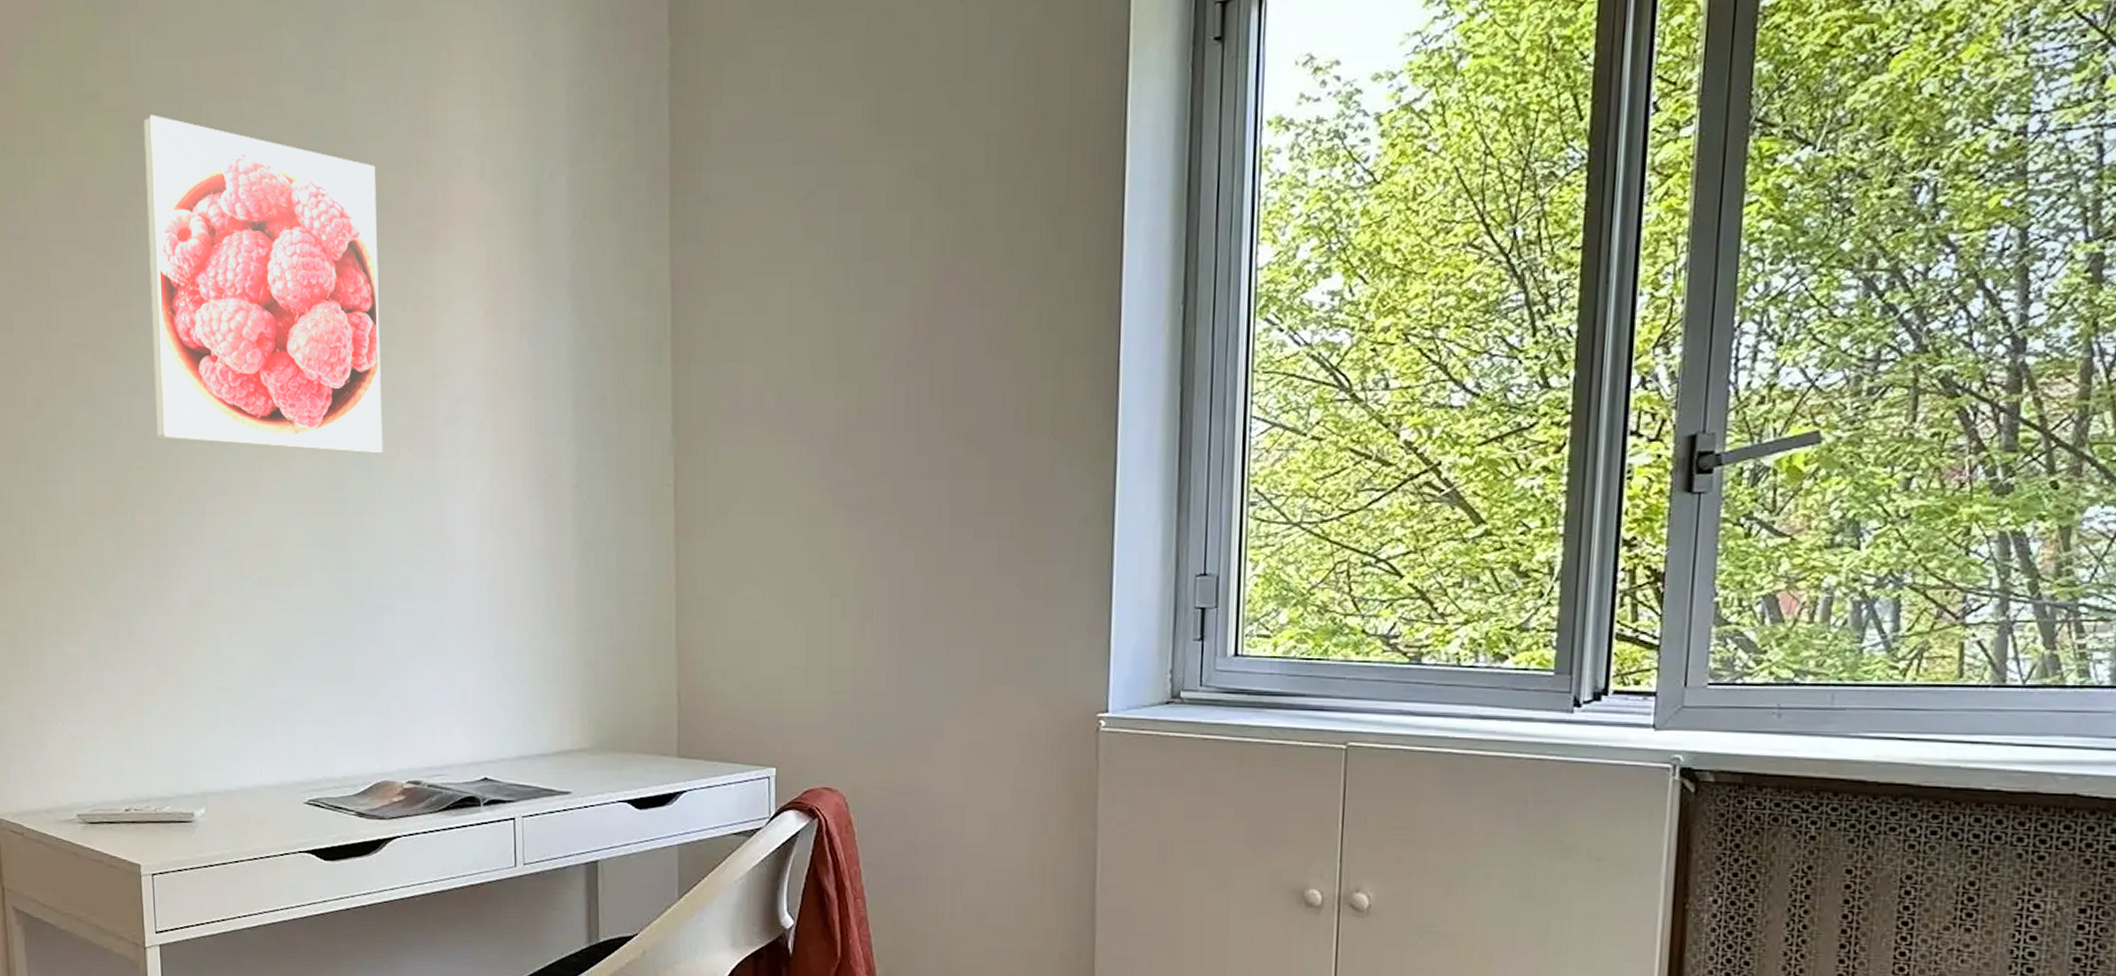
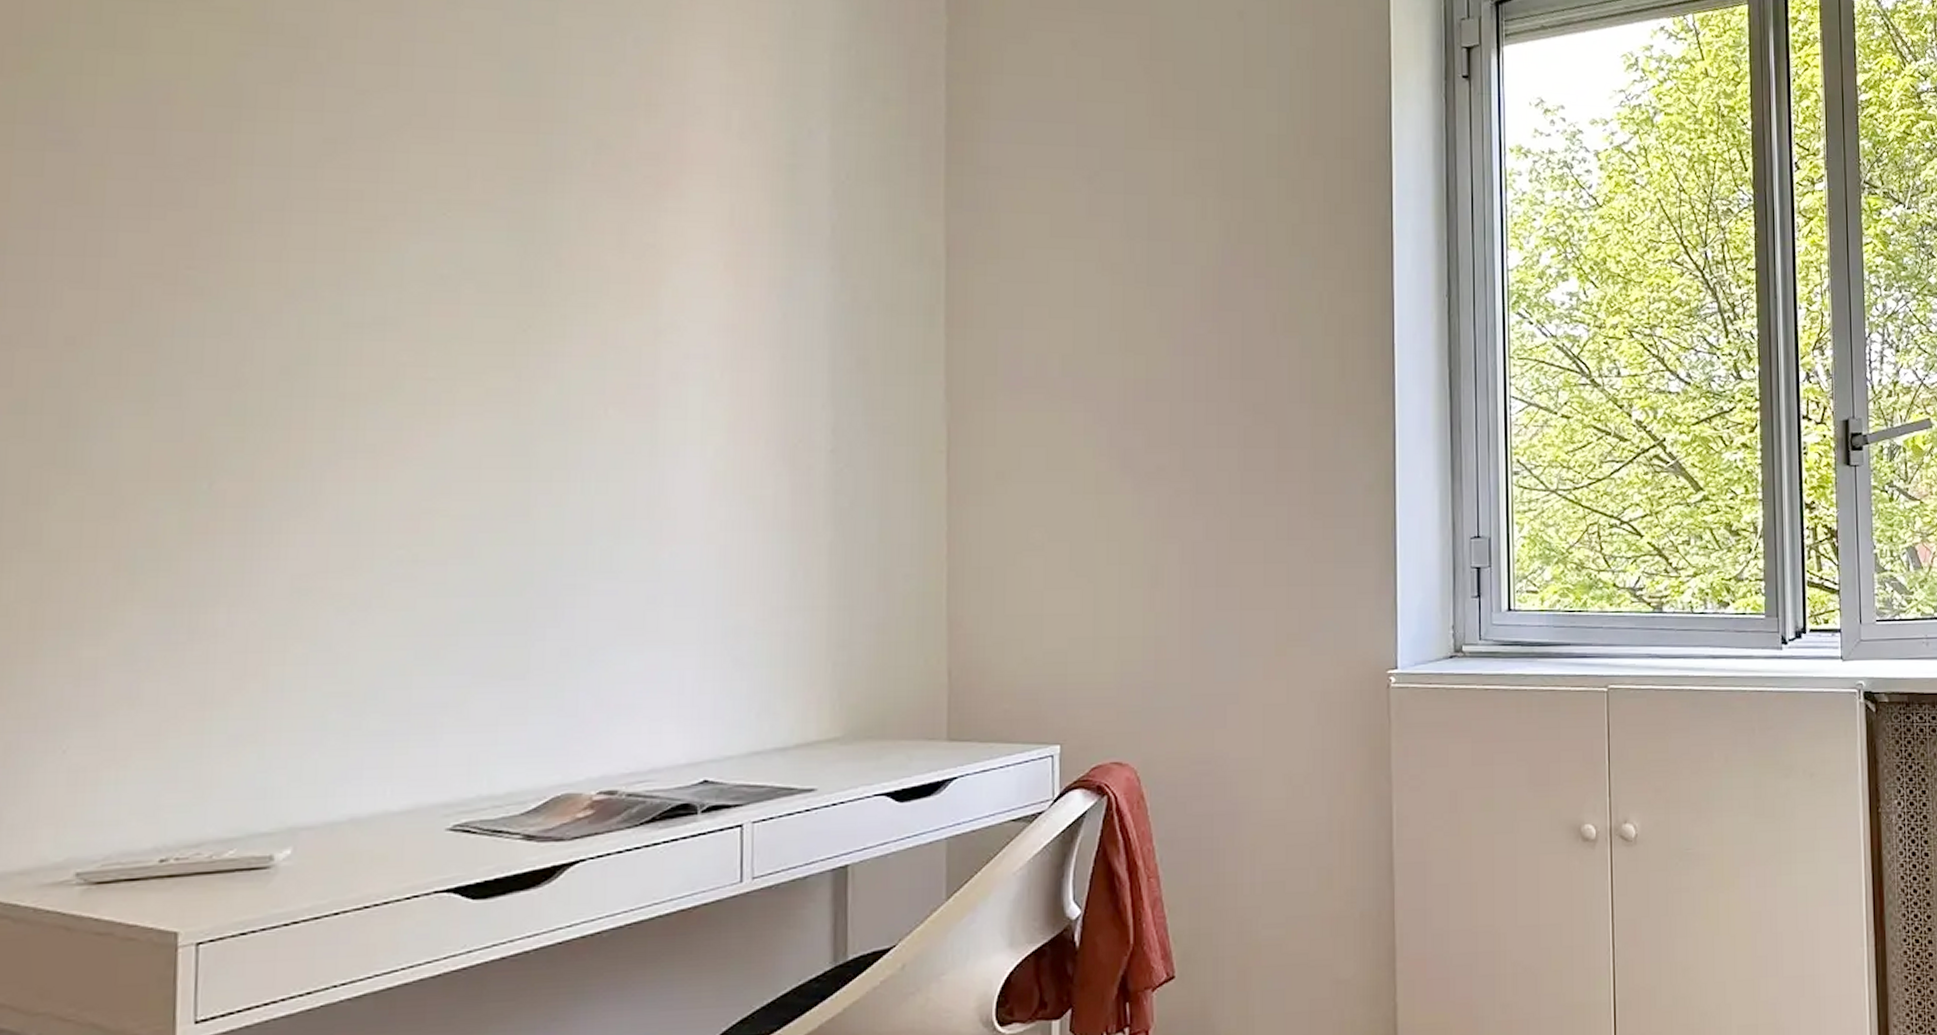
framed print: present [143,114,383,454] -> none [258,21,593,414]

